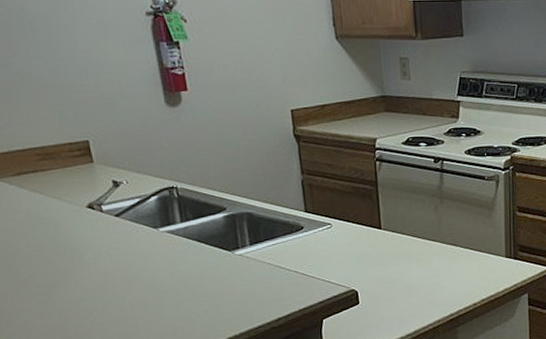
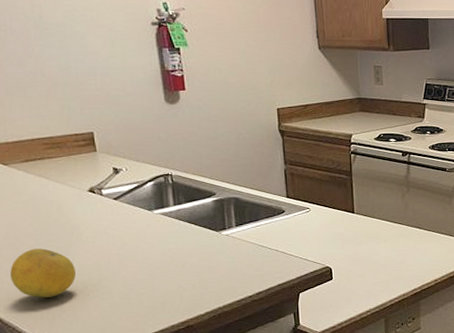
fruit: none [9,271,80,326] -> present [10,248,77,298]

